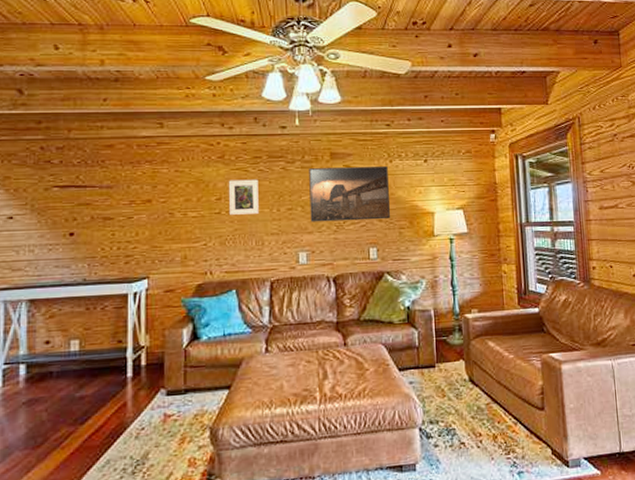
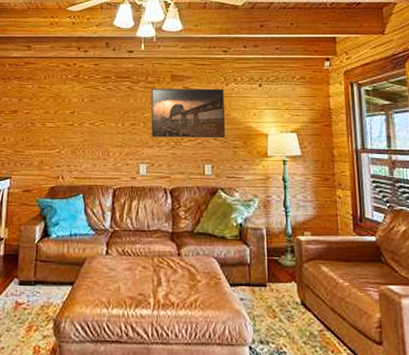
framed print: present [229,179,259,215] -> none [81,96,107,127]

